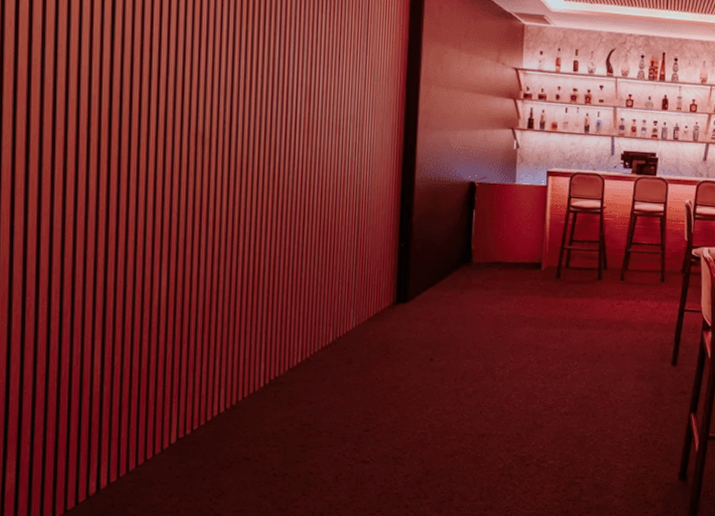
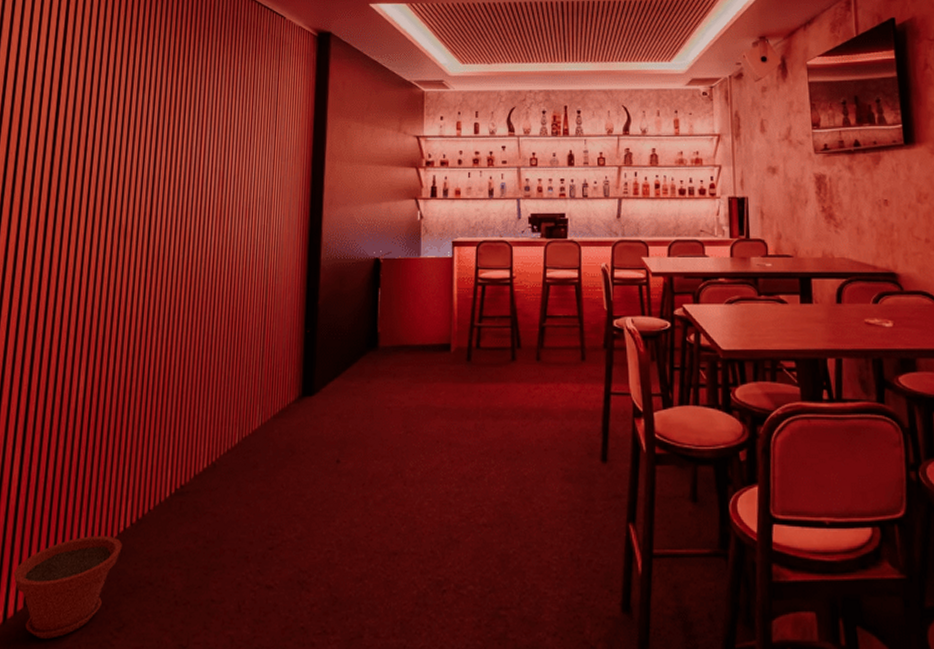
plant pot: none [103,418,217,505] -> present [13,535,122,639]

